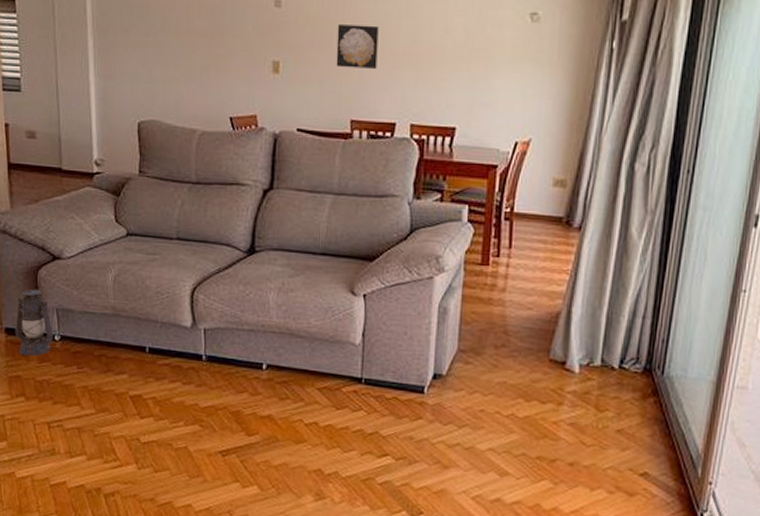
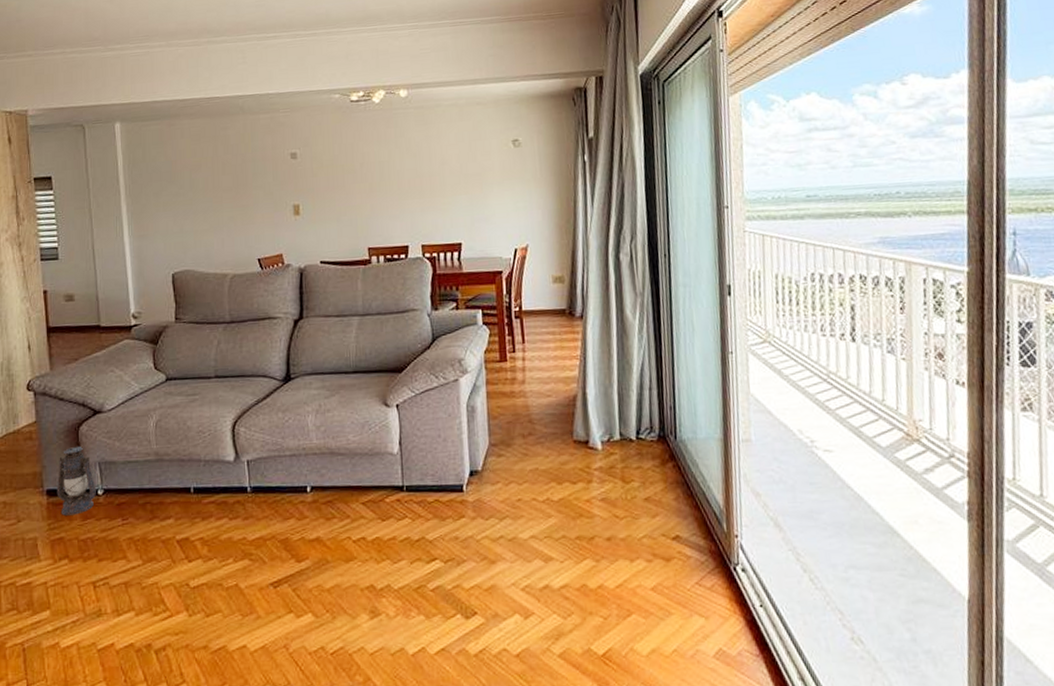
wall art: present [336,25,379,69] -> none [348,165,387,204]

